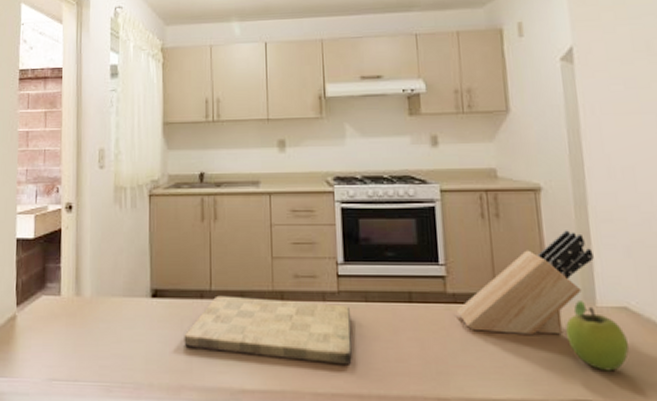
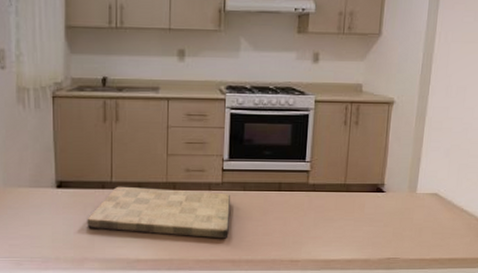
knife block: present [456,230,594,335] -> none [314,136,422,214]
fruit: present [566,301,629,372] -> none [391,189,432,238]

